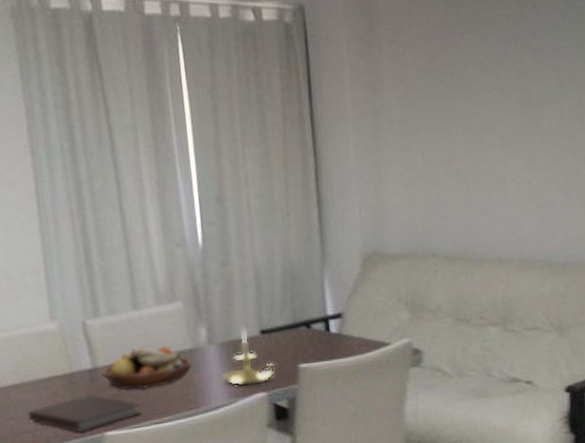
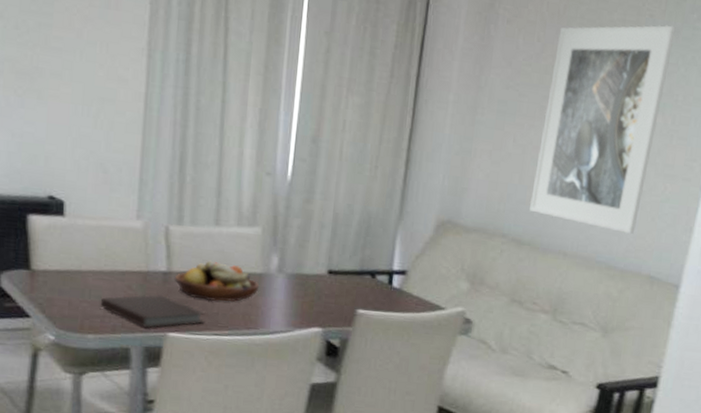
candle holder: present [222,327,274,386] -> none [284,264,334,319]
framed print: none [444,10,567,227] -> present [529,25,676,234]

